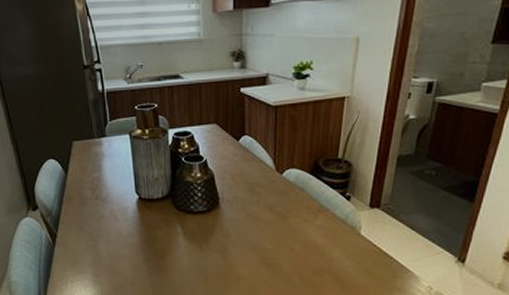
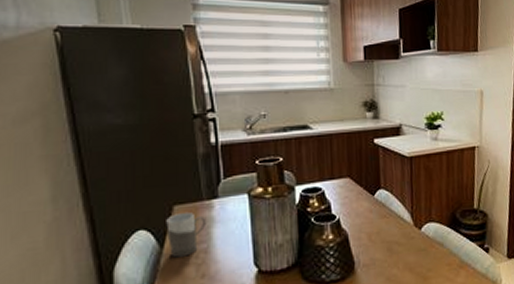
mug: none [68,148,98,182] -> present [166,213,207,258]

